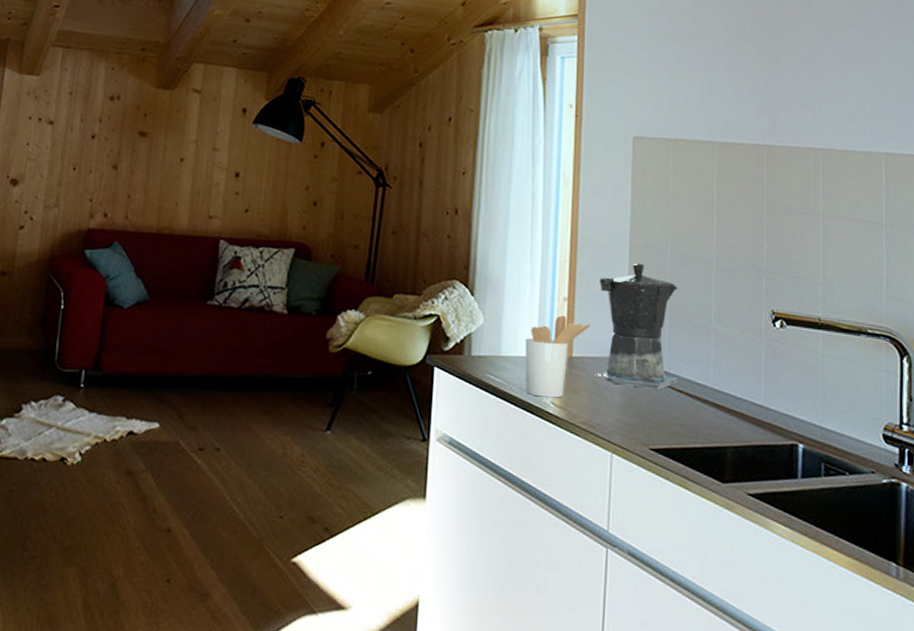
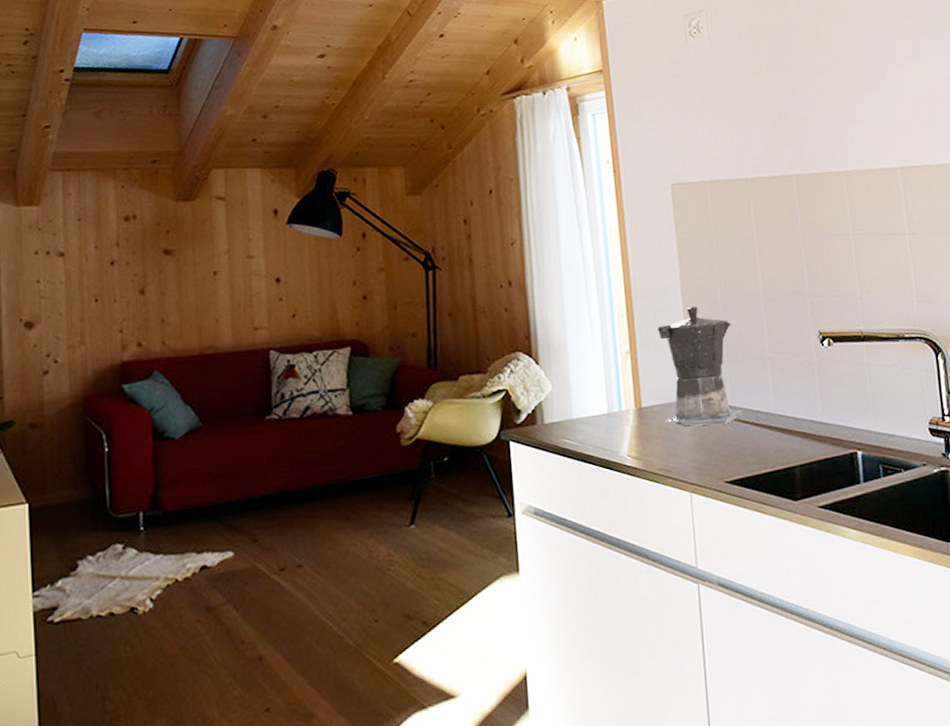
utensil holder: present [525,315,590,398] -> none [594,369,655,452]

